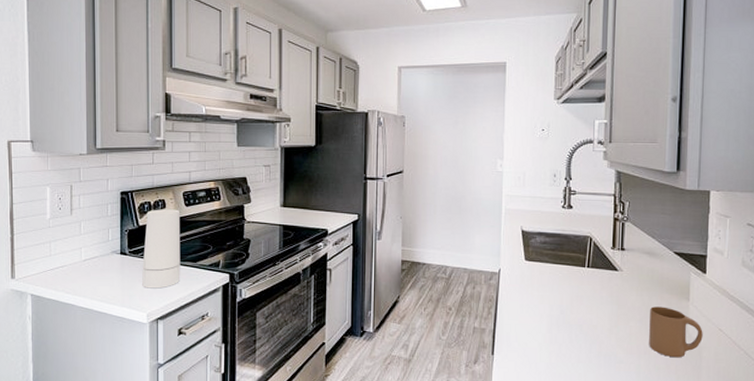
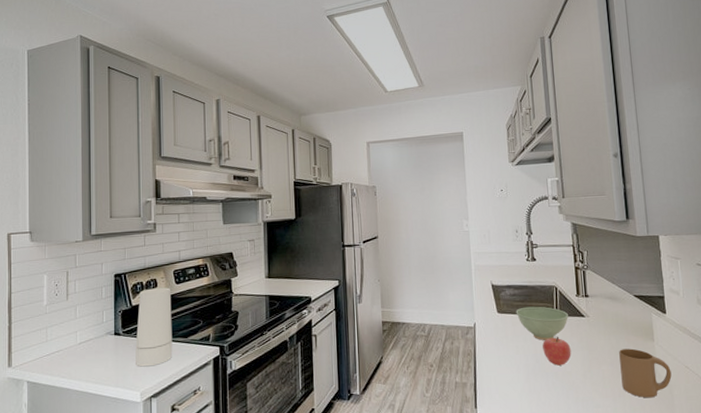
bowl: none [544,256,600,292] -> present [515,306,568,340]
fruit: none [569,289,599,319] -> present [542,337,572,366]

